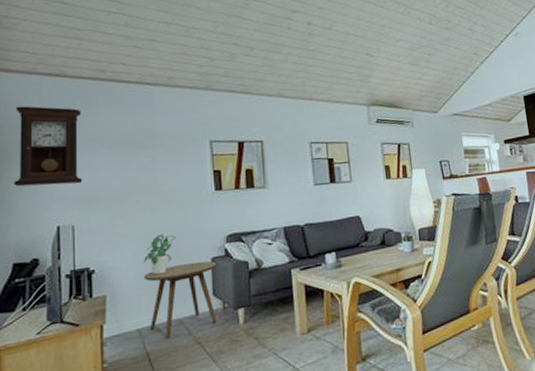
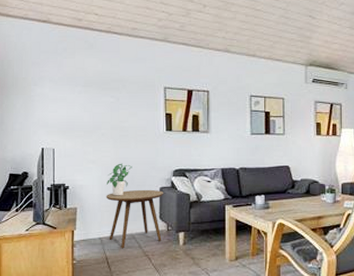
pendulum clock: present [13,106,83,187] -> none [10,46,62,115]

